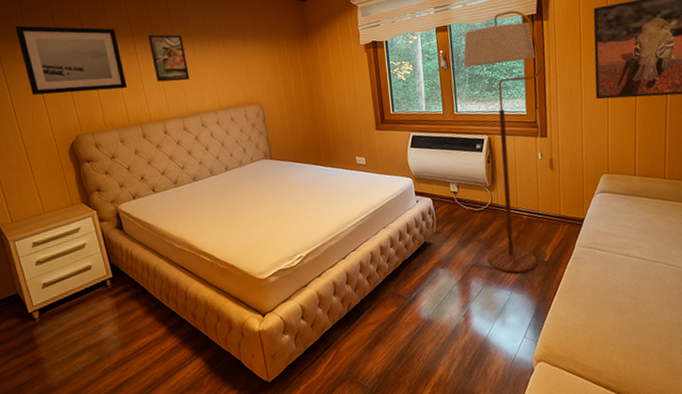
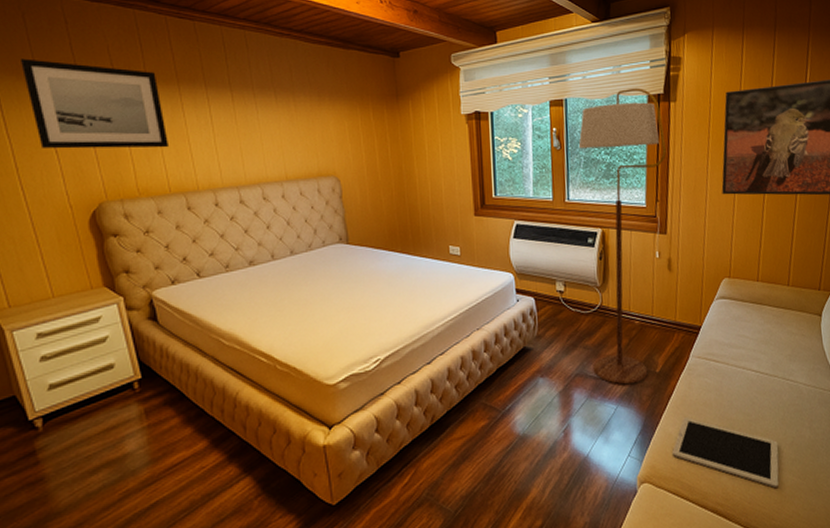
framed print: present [148,34,190,82] -> none [198,83,251,143]
tablet: none [564,300,668,366] -> present [671,416,779,488]

